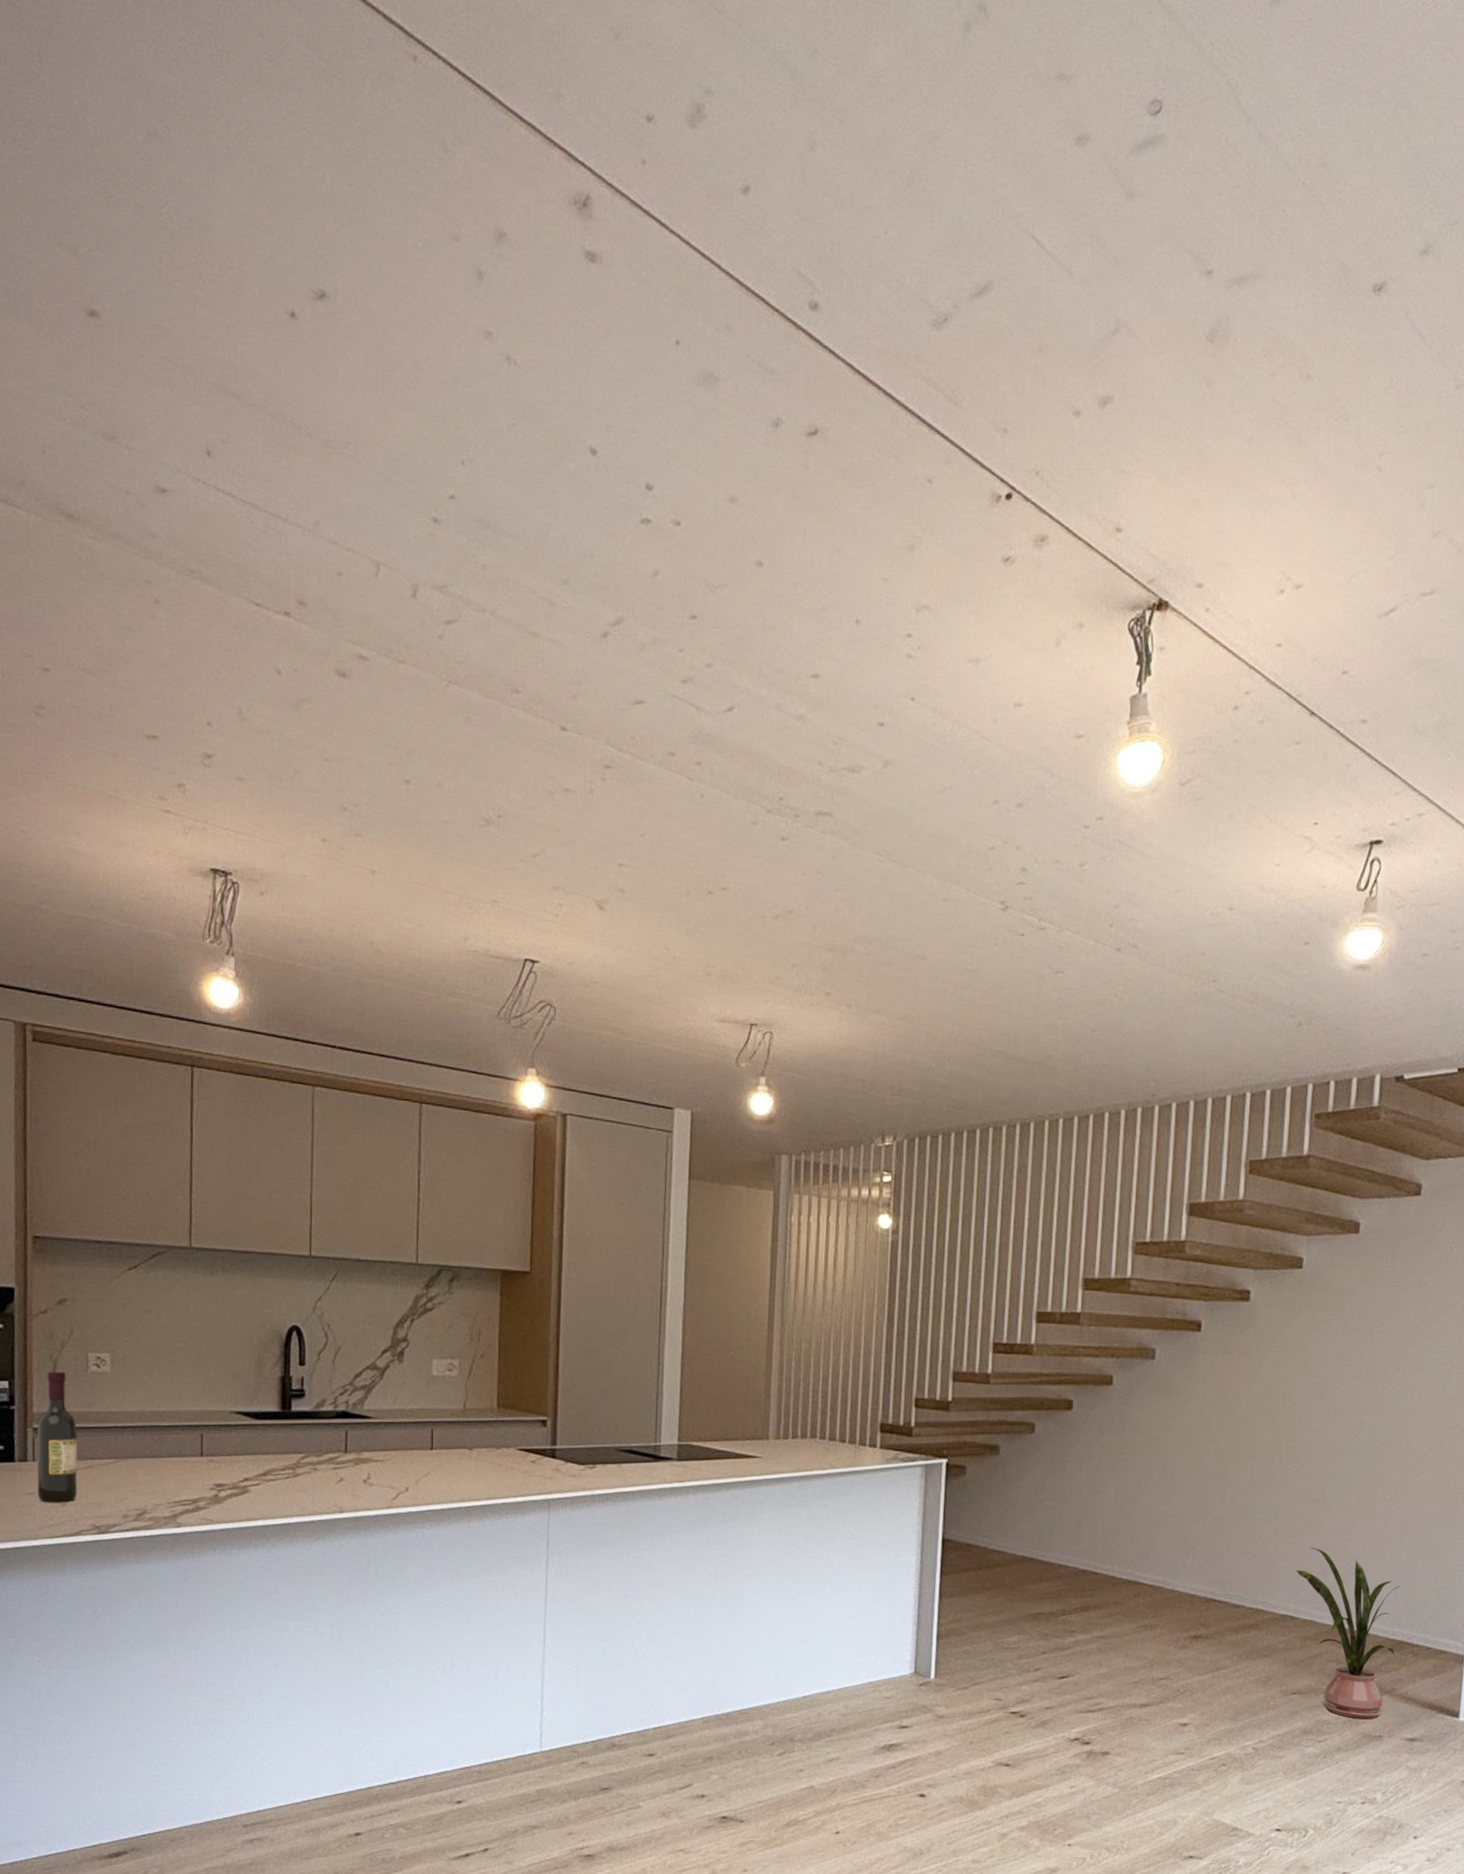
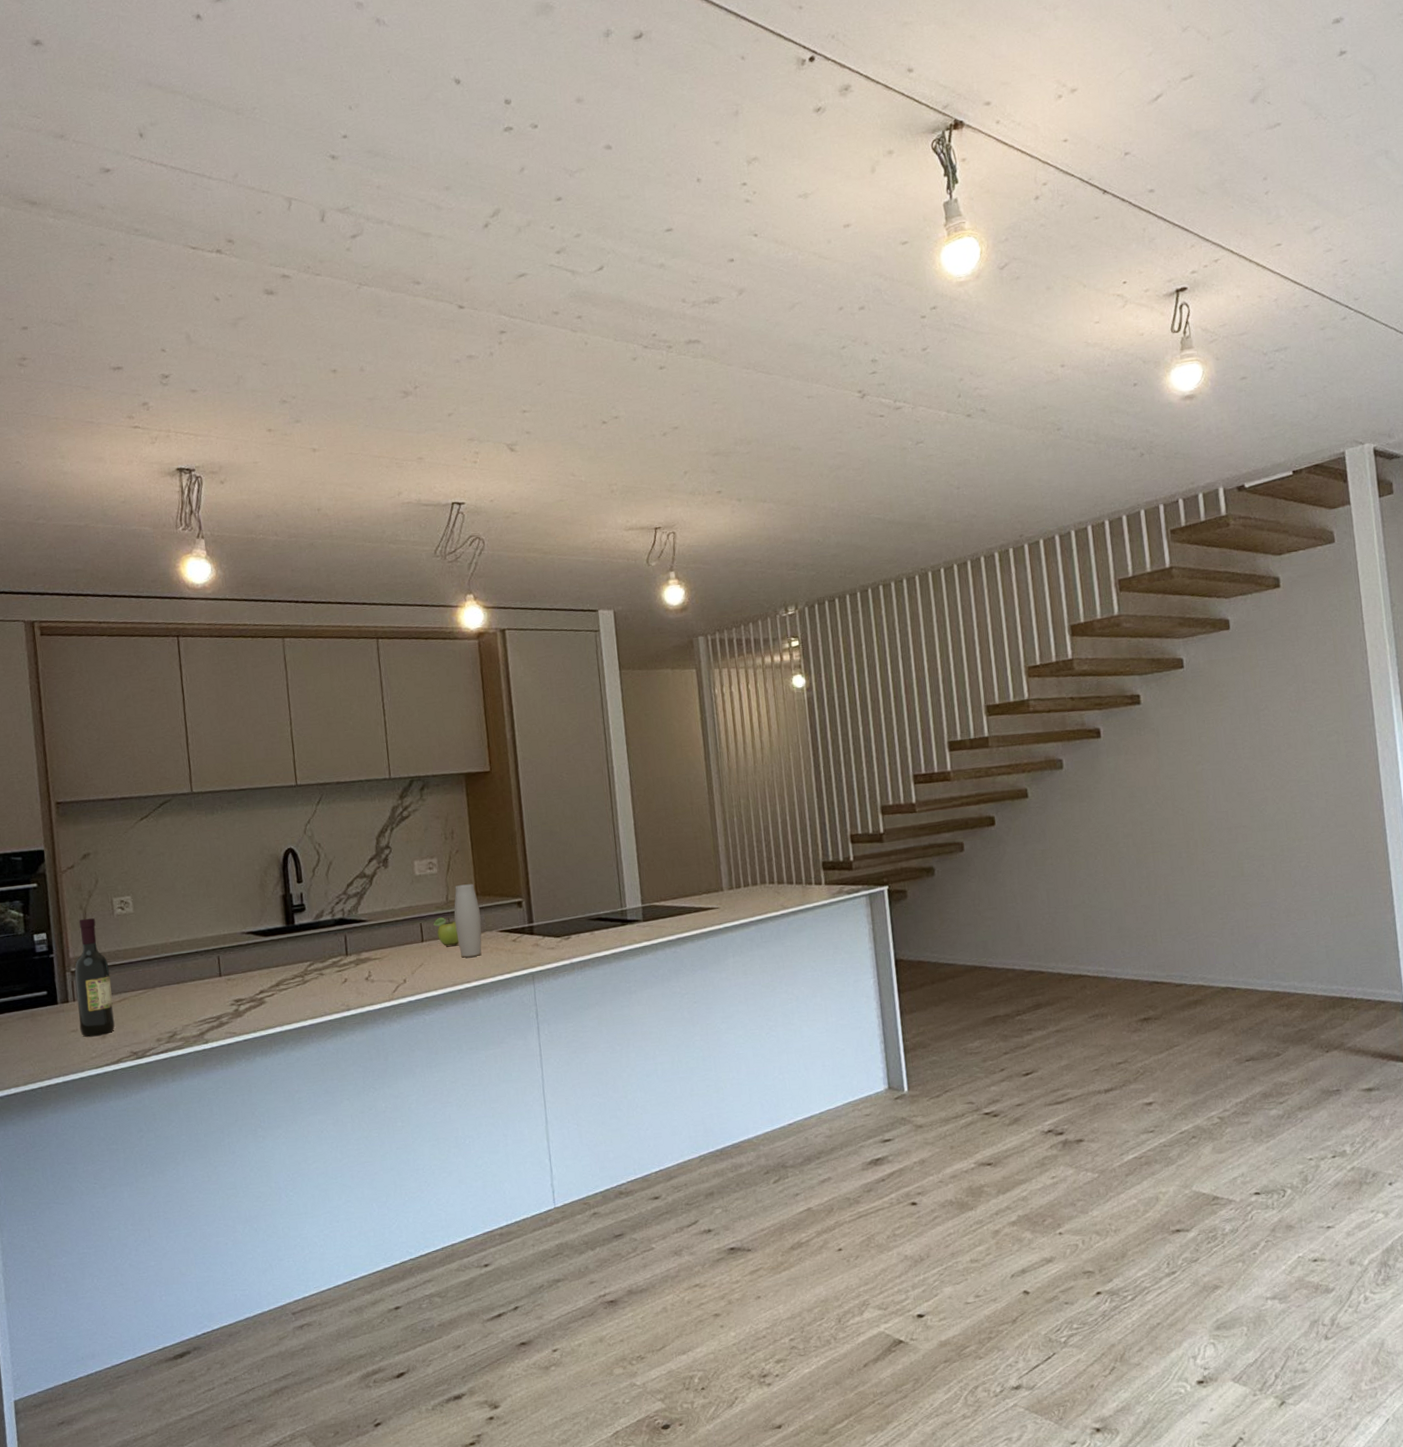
fruit: none [446,1426,472,1458] -> present [433,917,460,946]
vase: none [470,1393,500,1473] -> present [454,883,482,958]
house plant: present [1295,1548,1401,1720] -> none [1228,920,1337,1077]

